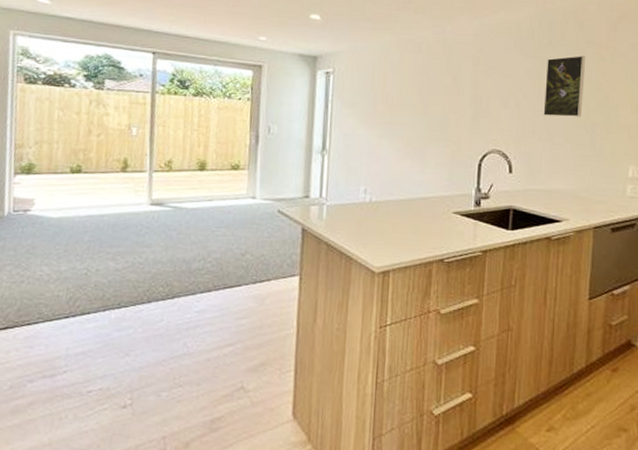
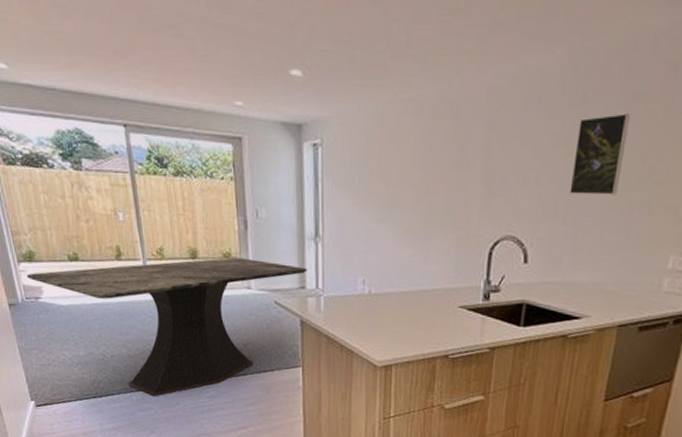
dining table: none [19,169,313,314] -> present [26,257,307,397]

